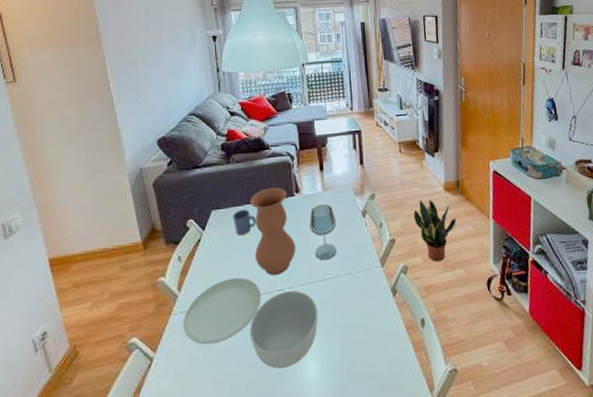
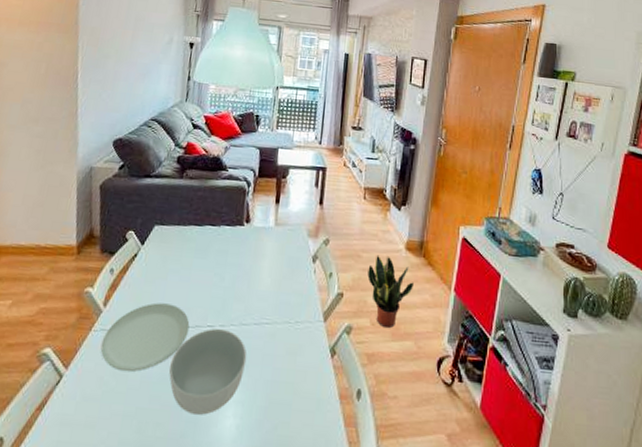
mug: present [233,209,257,235] -> none [174,229,200,258]
vase: present [250,187,296,276] -> none [190,212,237,310]
wine glass: present [309,203,337,261] -> none [254,239,284,303]

